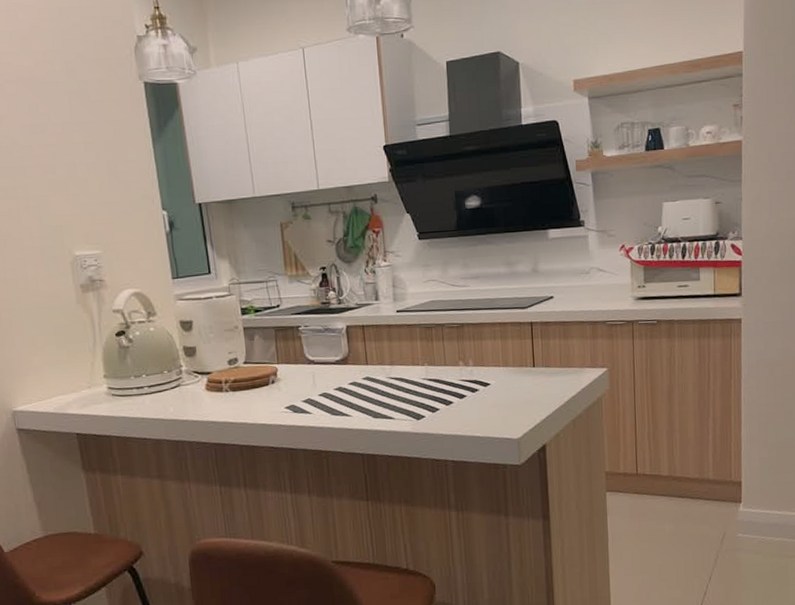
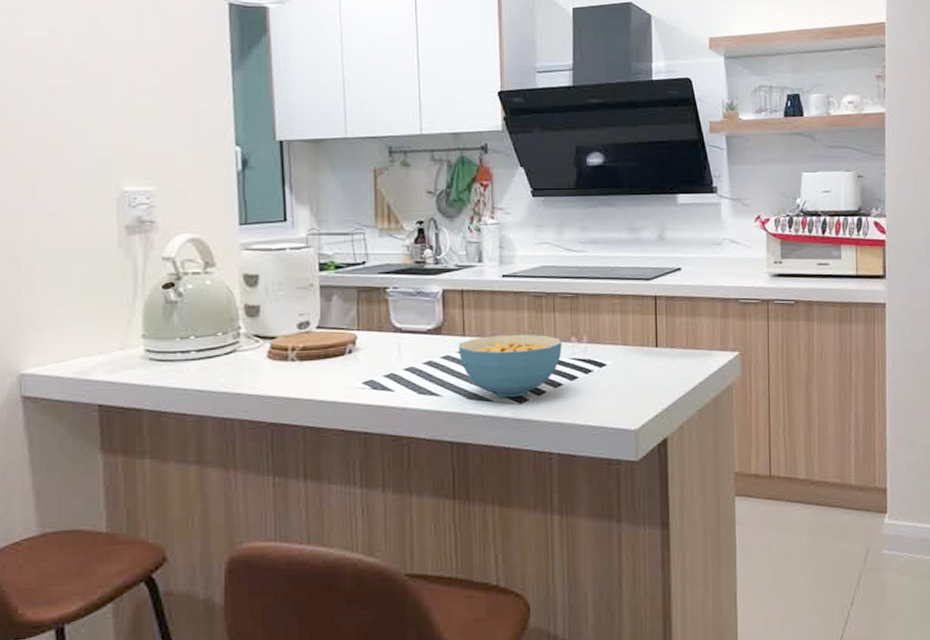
cereal bowl: none [363,360,452,416] -> present [459,334,562,398]

